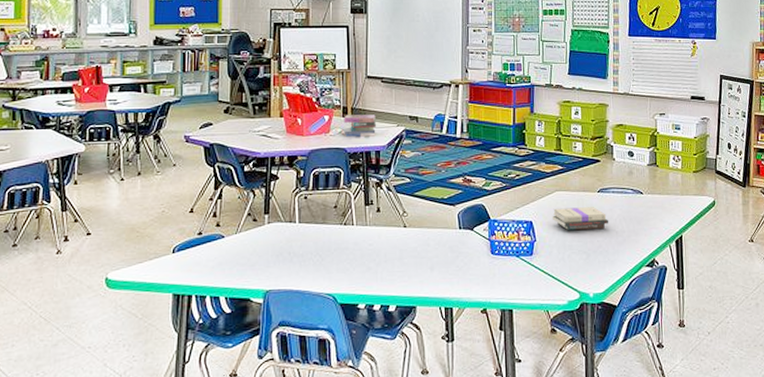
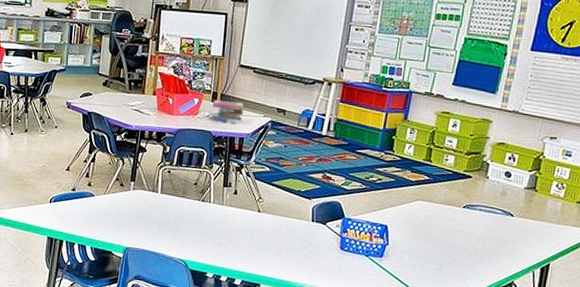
books: present [552,207,609,231] -> none [409,216,470,244]

